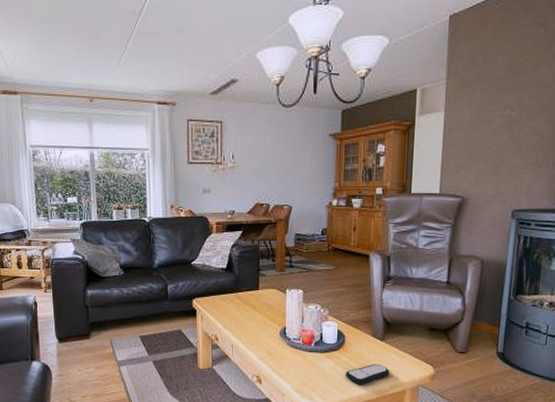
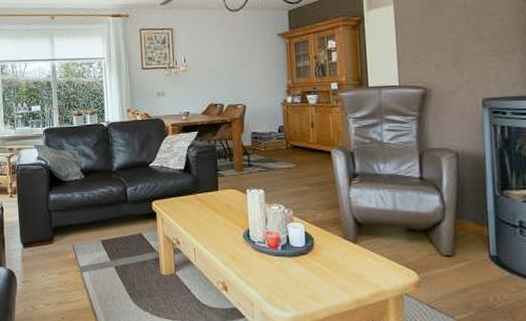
remote control: present [346,364,390,385] -> none [318,269,368,293]

